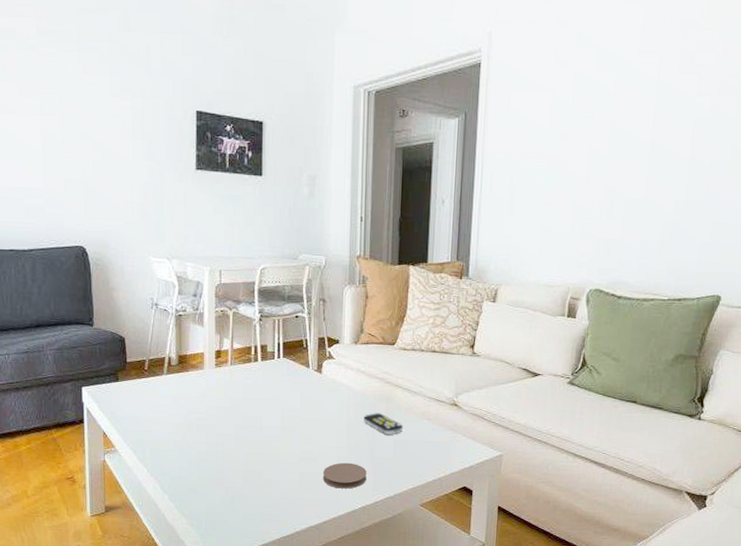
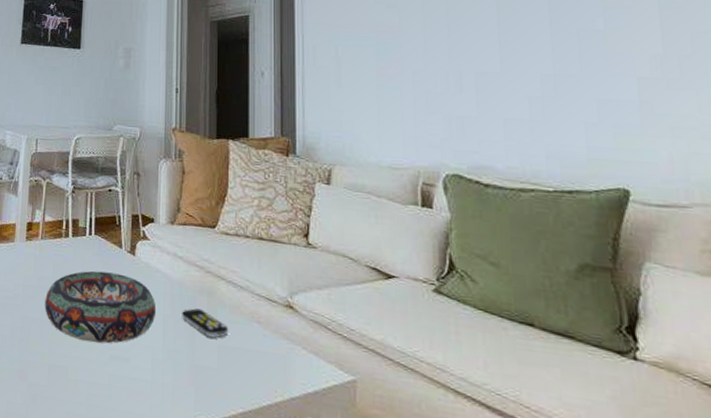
decorative bowl: none [238,389,341,448] -> present [45,271,157,344]
coaster: present [322,462,367,489] -> none [135,367,186,404]

